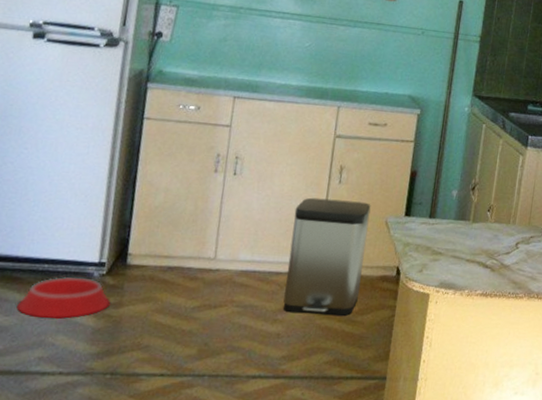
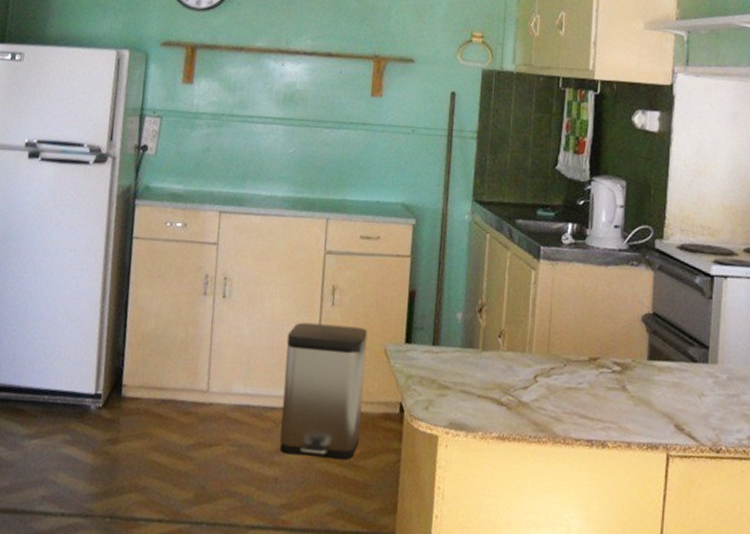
pet bowl: present [16,277,110,320] -> none [20,409,107,455]

